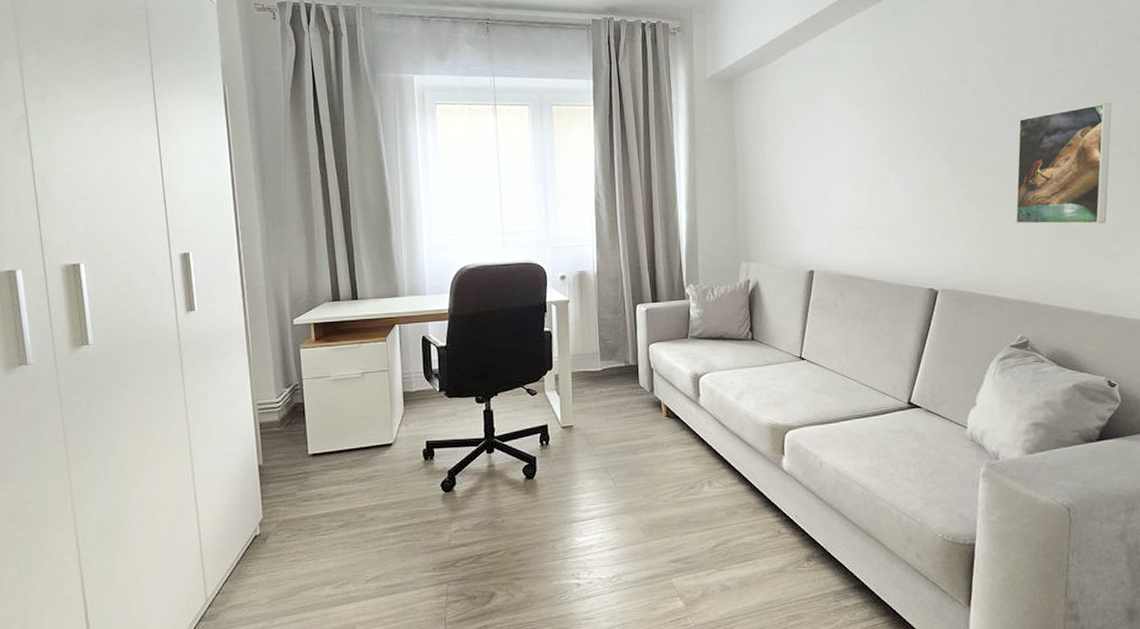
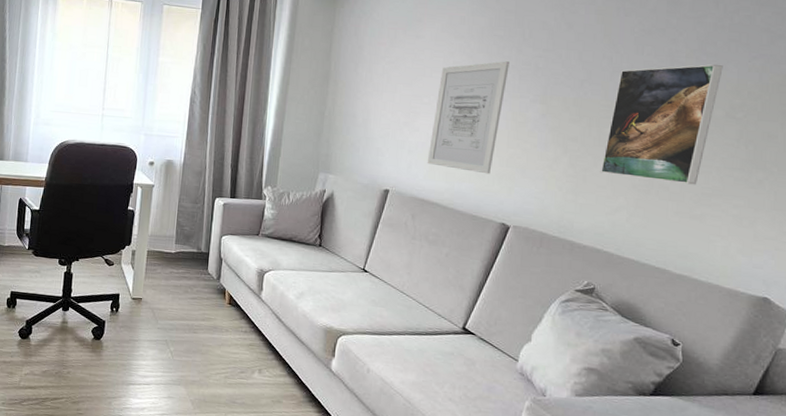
wall art: none [847,123,913,241] -> present [427,61,509,174]

